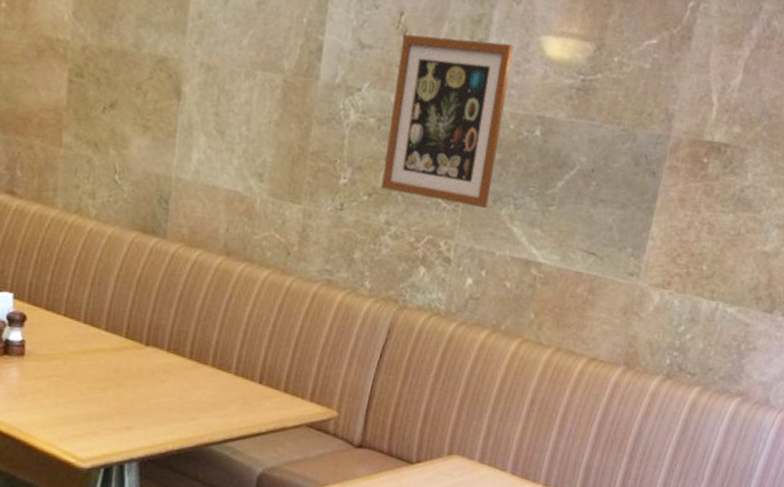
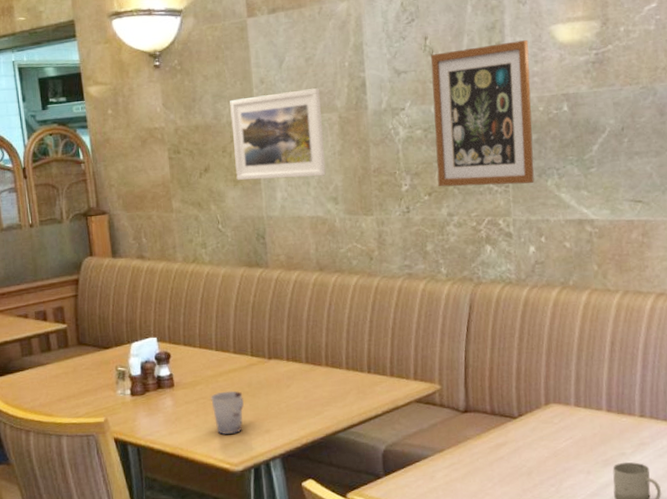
cup: none [66,372,107,424] -> present [211,390,244,436]
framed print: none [147,28,267,146] -> present [230,88,326,181]

